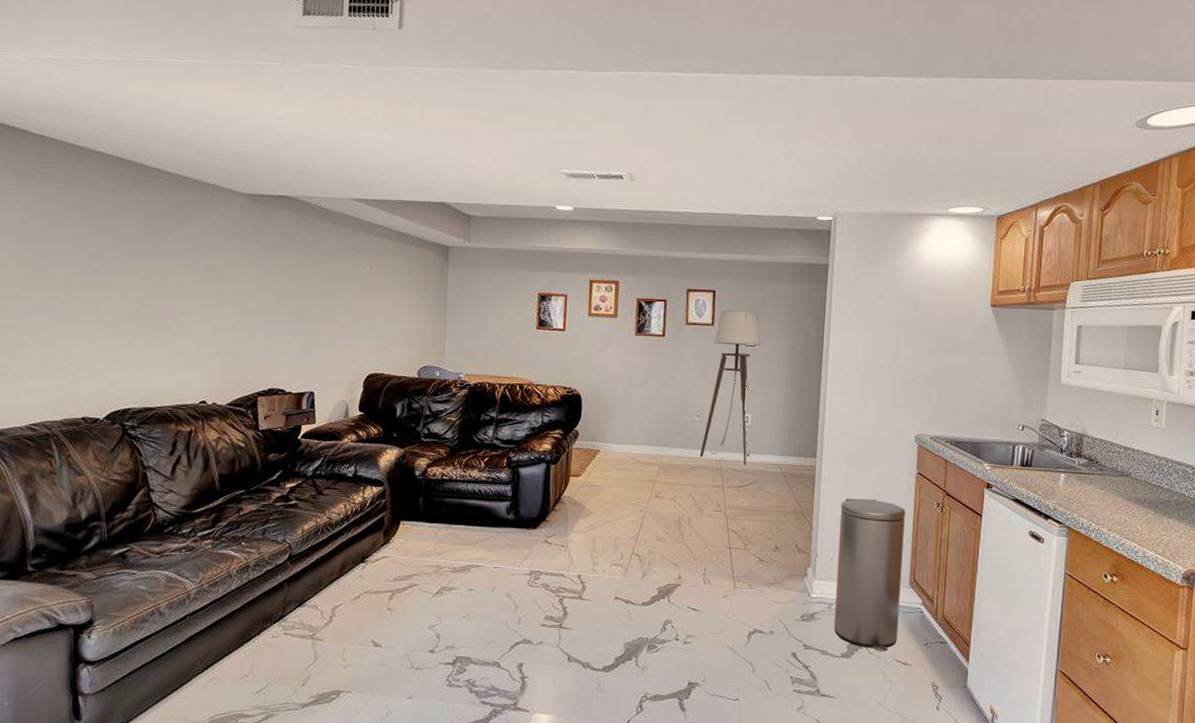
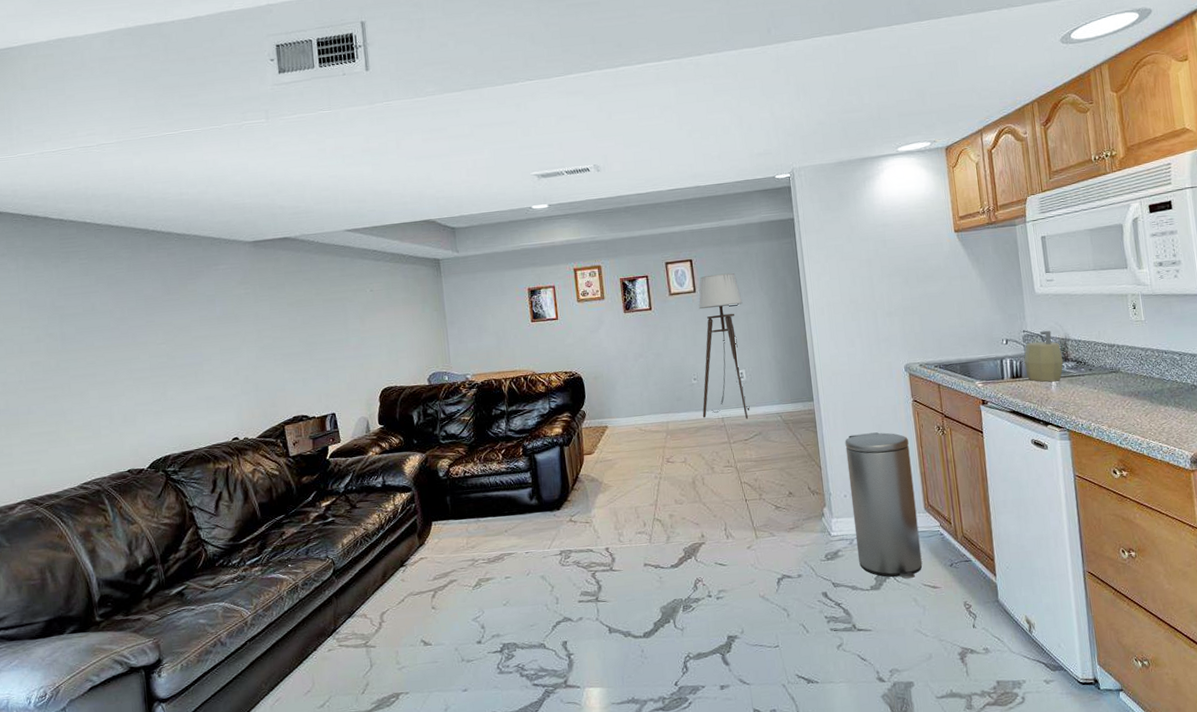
soap dispenser: none [1036,423,1076,476] -> present [1024,330,1064,383]

